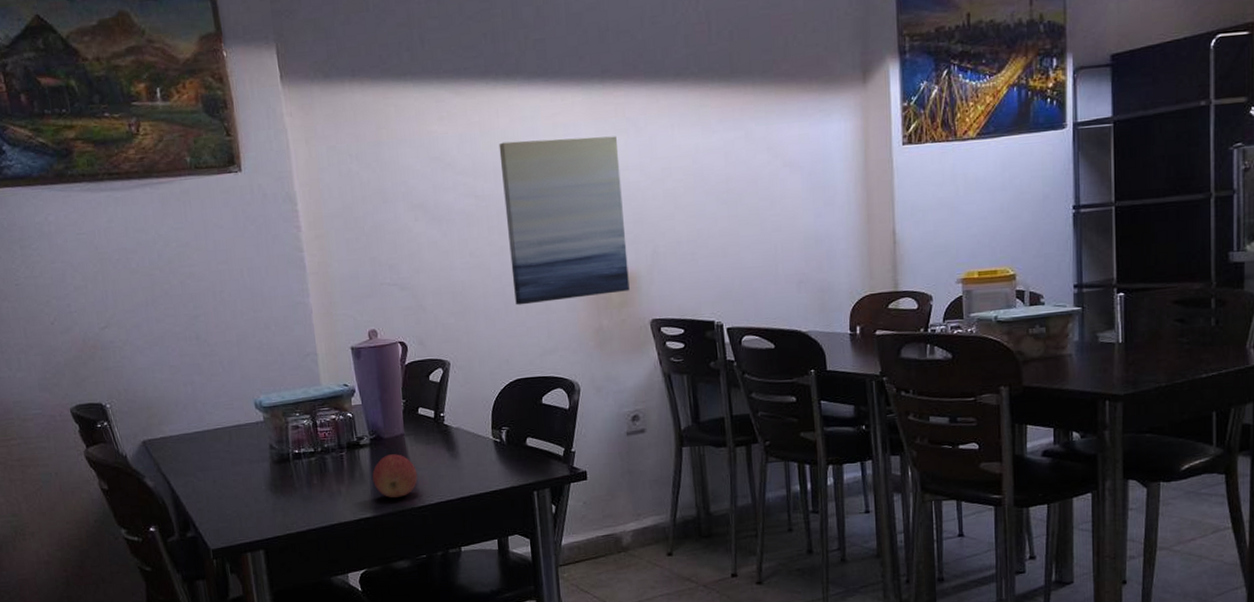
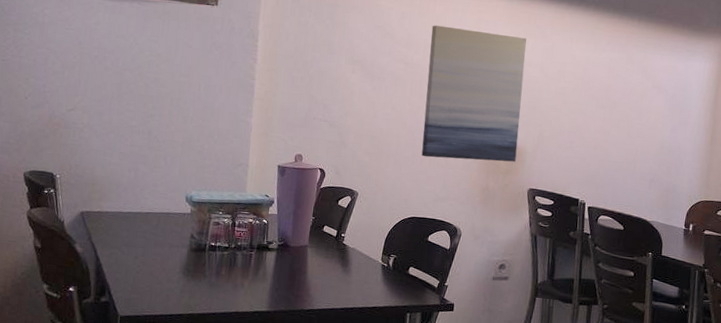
apple: present [372,454,418,499] -> none [273,260,312,299]

